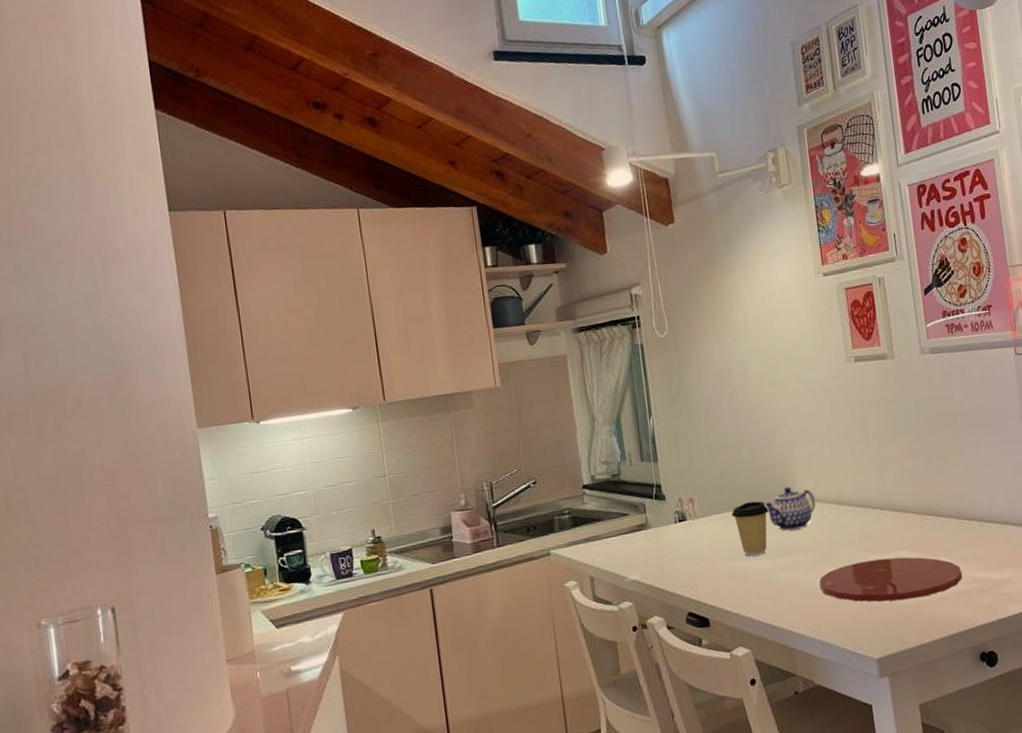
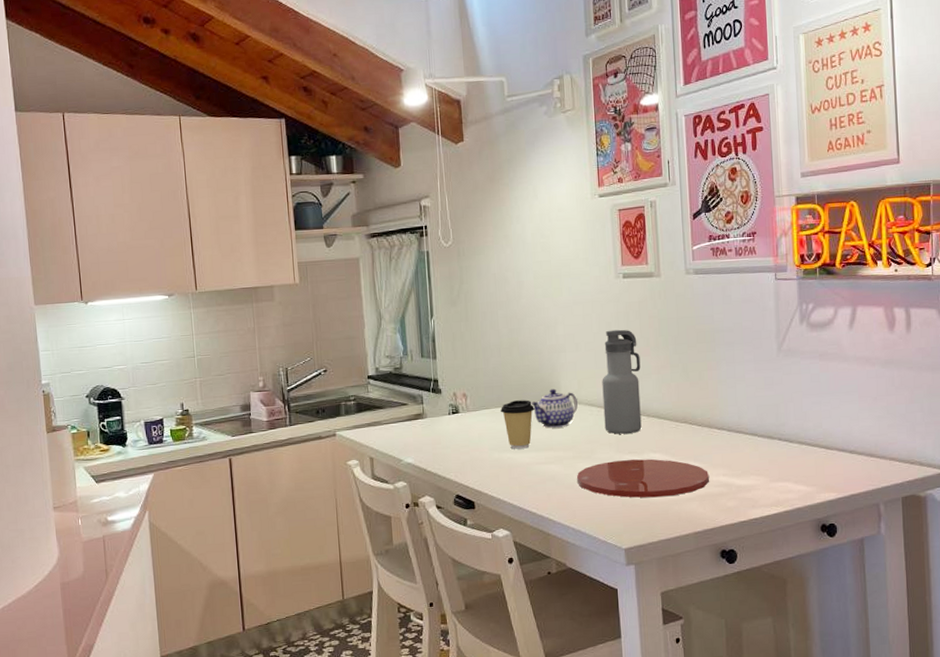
water bottle: none [839,417,886,533] -> present [602,329,642,434]

